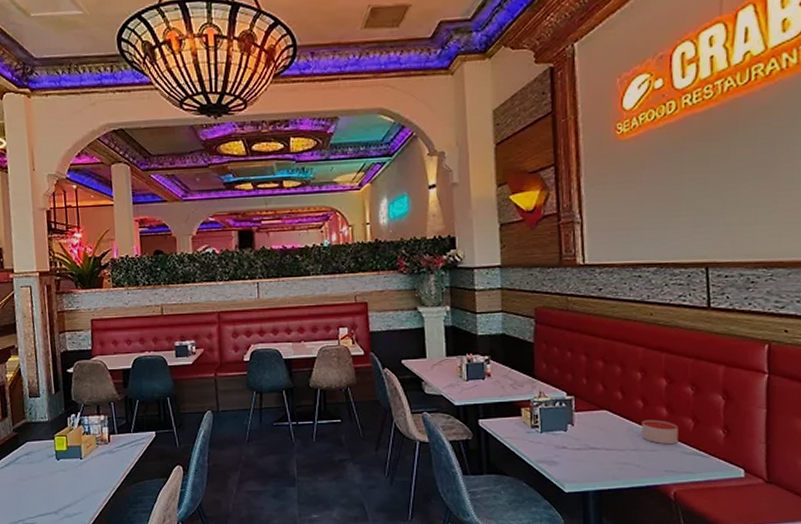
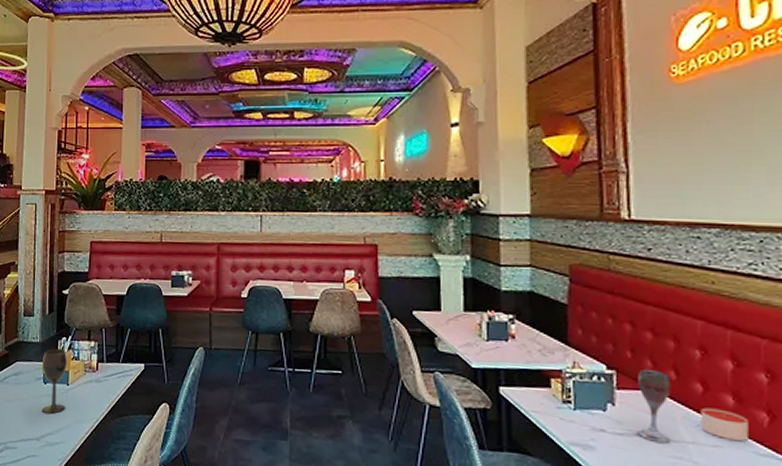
wine glass: none [52,425,81,487] -> present [42,348,67,414]
cup: none [592,392,619,452] -> present [637,368,672,443]

